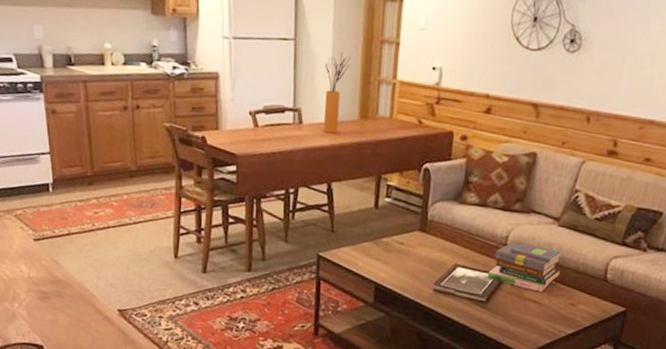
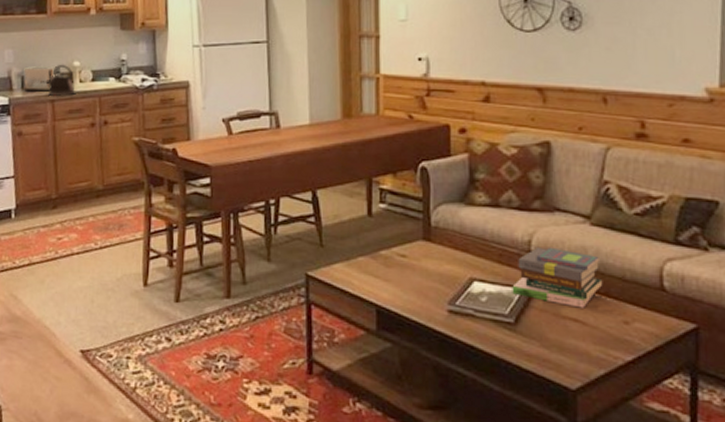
toaster: none [53,44,93,72] -> present [22,66,61,92]
kettle: none [80,44,107,79] -> present [48,64,75,97]
vase: present [323,52,351,134] -> none [300,50,329,136]

